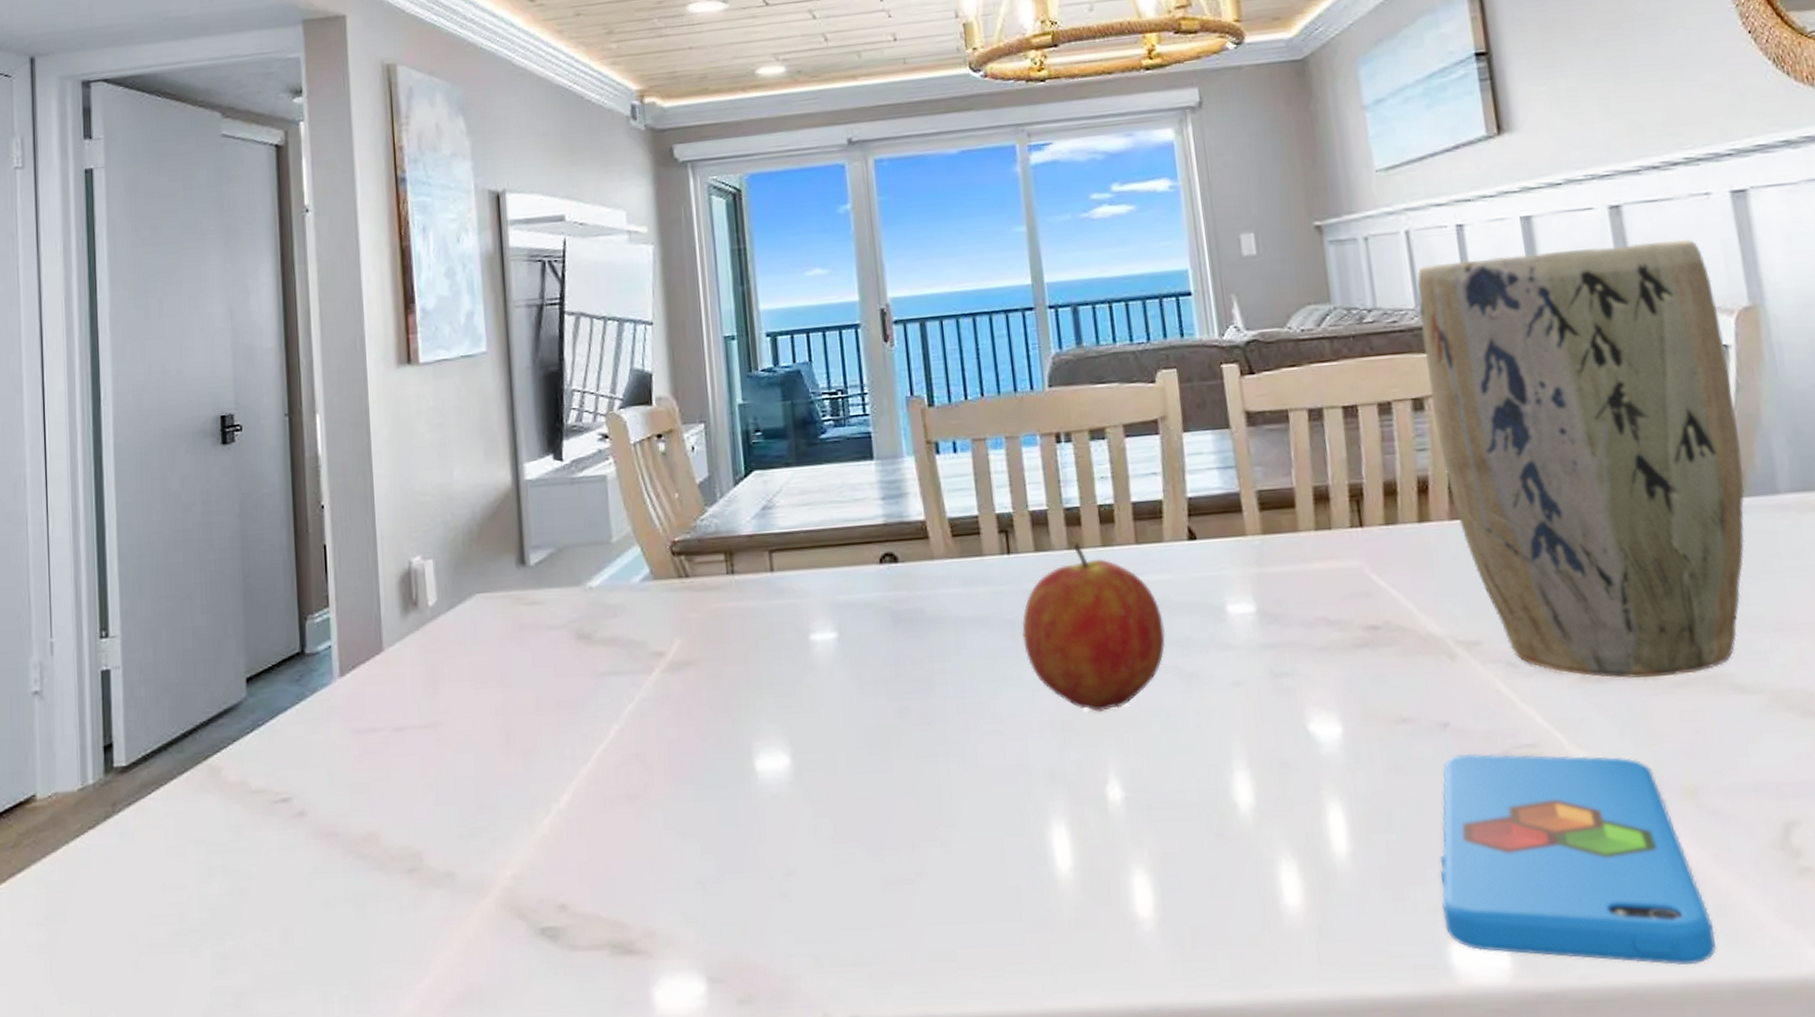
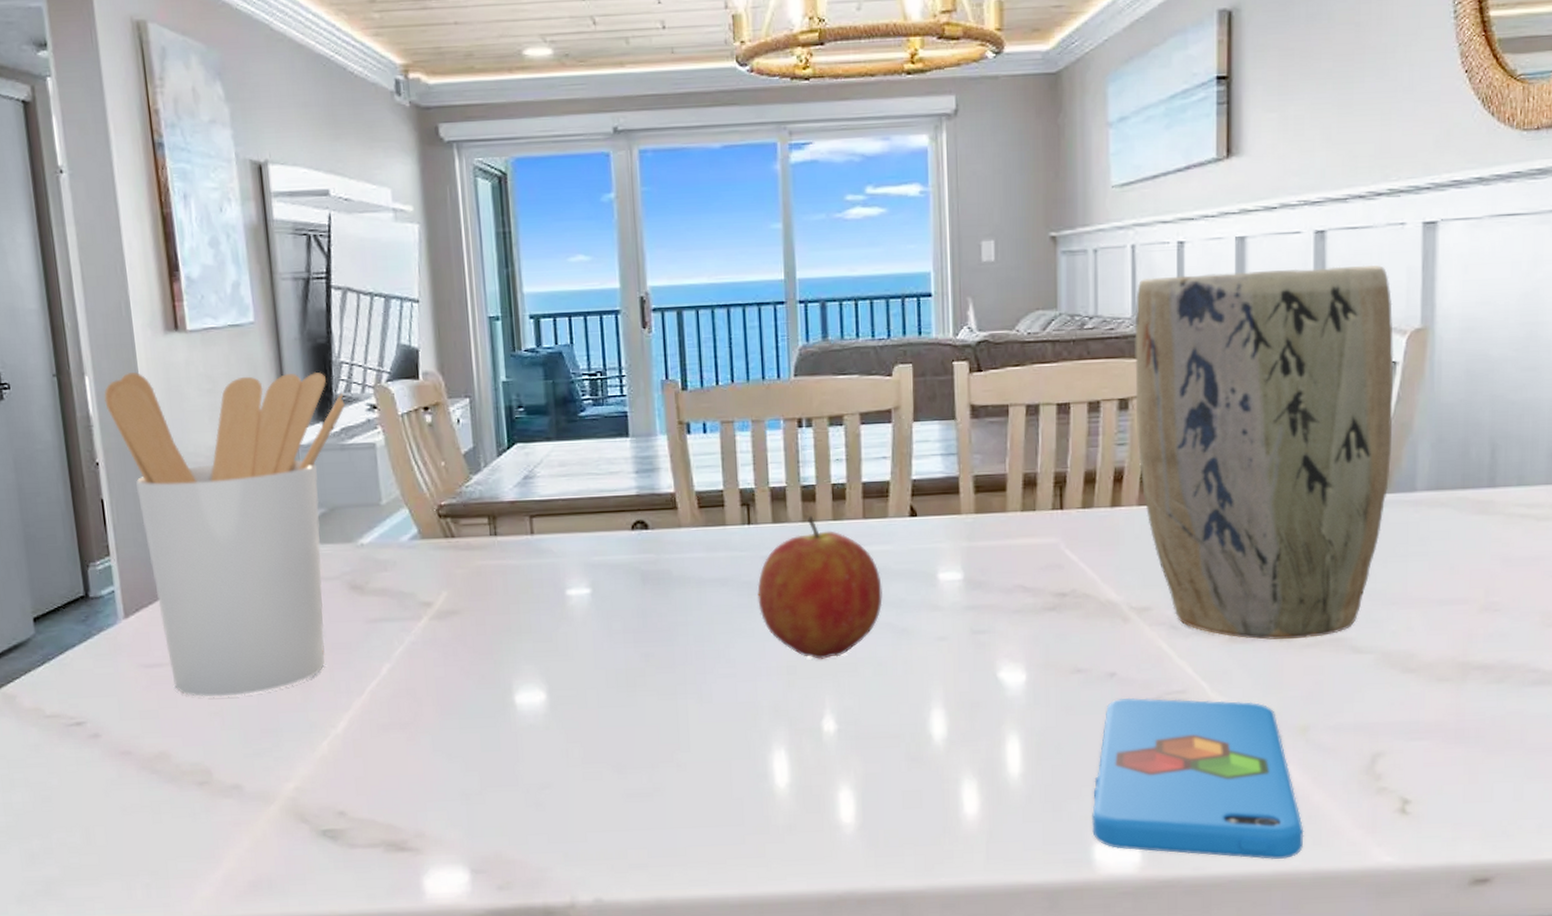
utensil holder: none [334,401,576,767] -> present [104,371,345,697]

